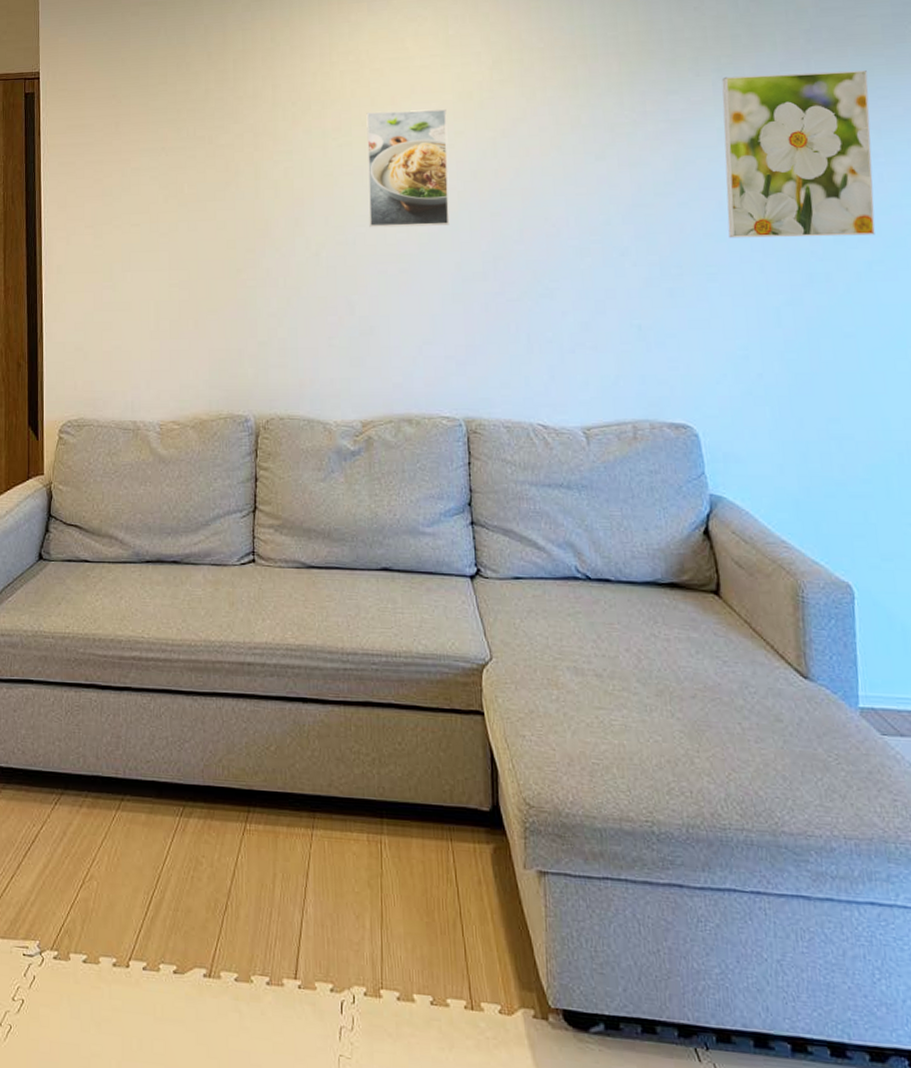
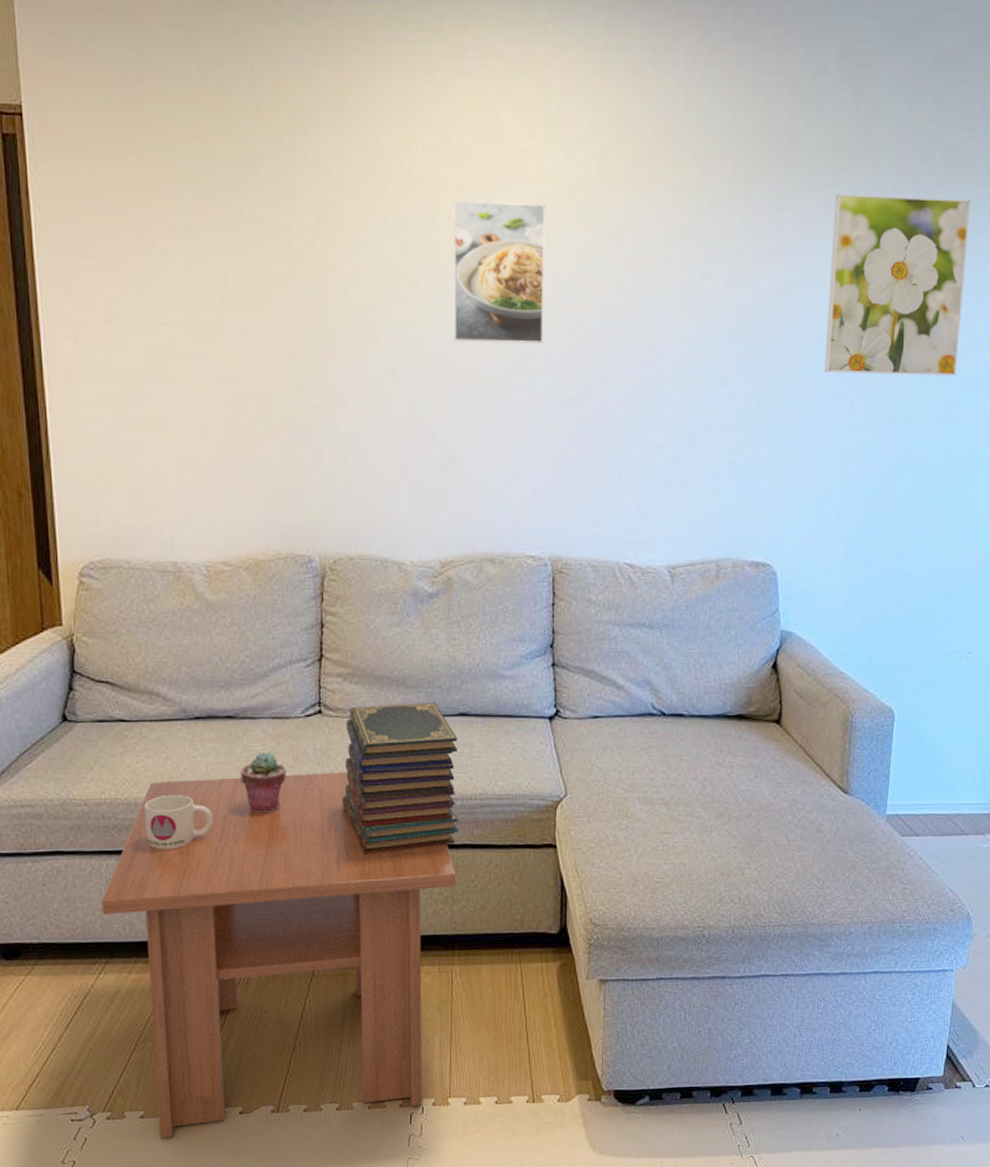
coffee table: none [61,619,384,994] -> present [101,771,457,1138]
mug: none [101,632,159,687] -> present [144,794,214,850]
potted succulent: none [183,597,224,657] -> present [240,752,287,814]
book stack: none [273,556,384,707] -> present [342,703,459,855]

